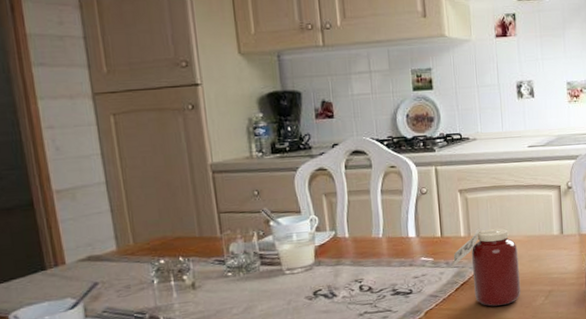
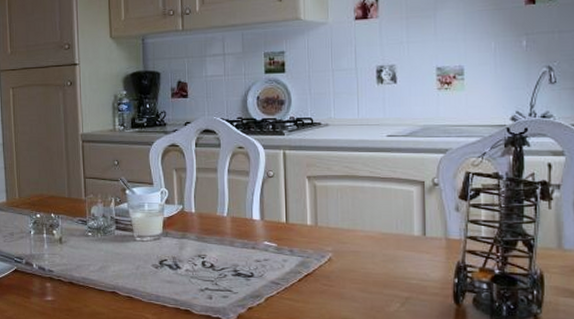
jar: present [451,227,521,307] -> none [295,218,373,305]

